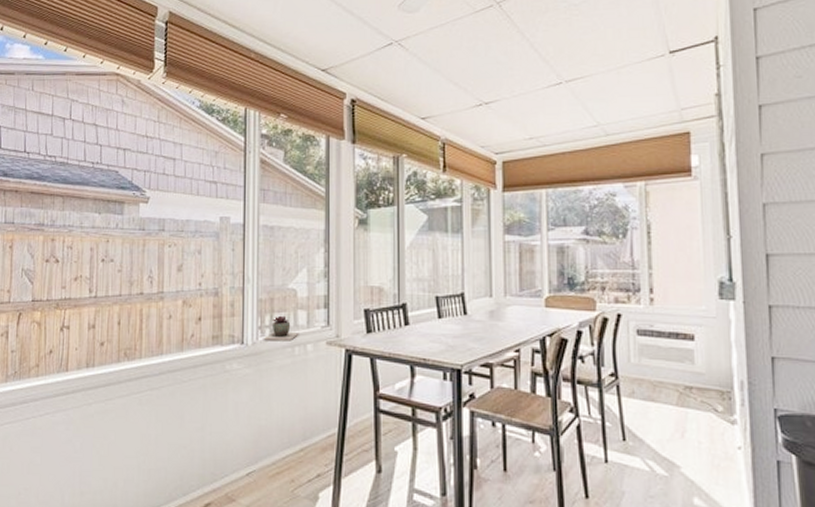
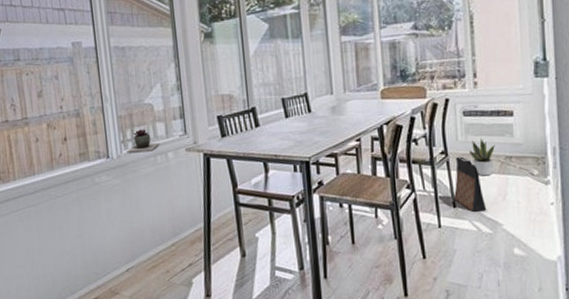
bag: none [624,381,662,448] -> present [454,156,487,212]
potted plant: none [643,363,673,407] -> present [470,138,495,176]

